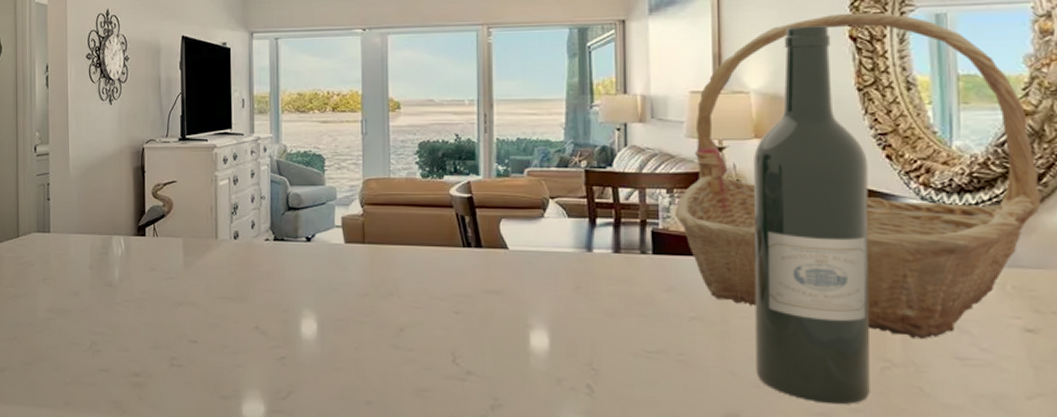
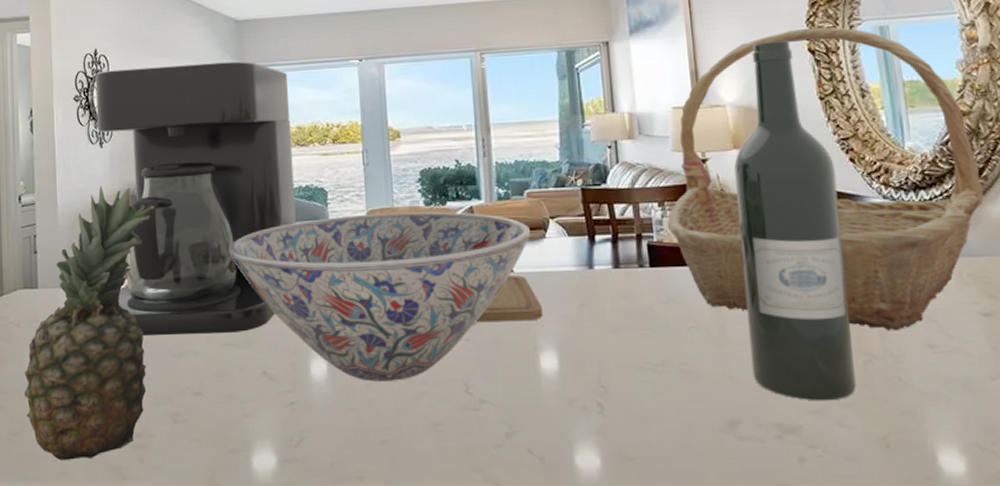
fruit: none [36,139,158,392] -> present [24,184,154,460]
coffee maker: none [107,26,293,288] -> present [95,61,296,335]
bowl: none [228,182,529,346] -> present [229,211,531,382]
chopping board: none [468,253,536,298] -> present [476,275,543,322]

